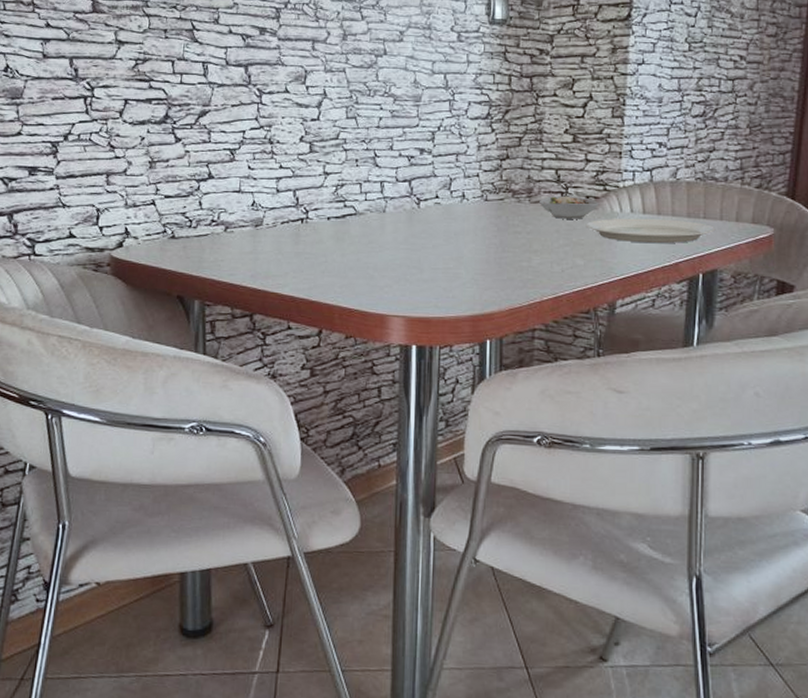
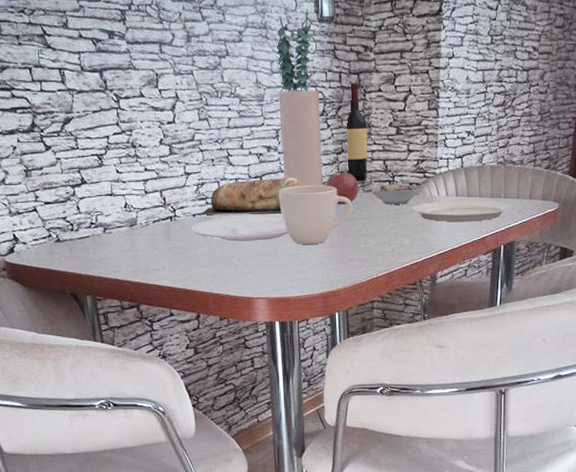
plate: none [324,221,437,251] -> present [191,214,289,242]
bread loaf: none [334,182,462,220] -> present [199,177,306,216]
cup: none [428,191,516,259] -> present [278,184,353,245]
vase: none [435,11,485,195] -> present [275,9,323,187]
fruit: none [485,176,525,216] -> present [325,168,359,205]
wine bottle: none [509,87,538,192] -> present [345,83,368,182]

